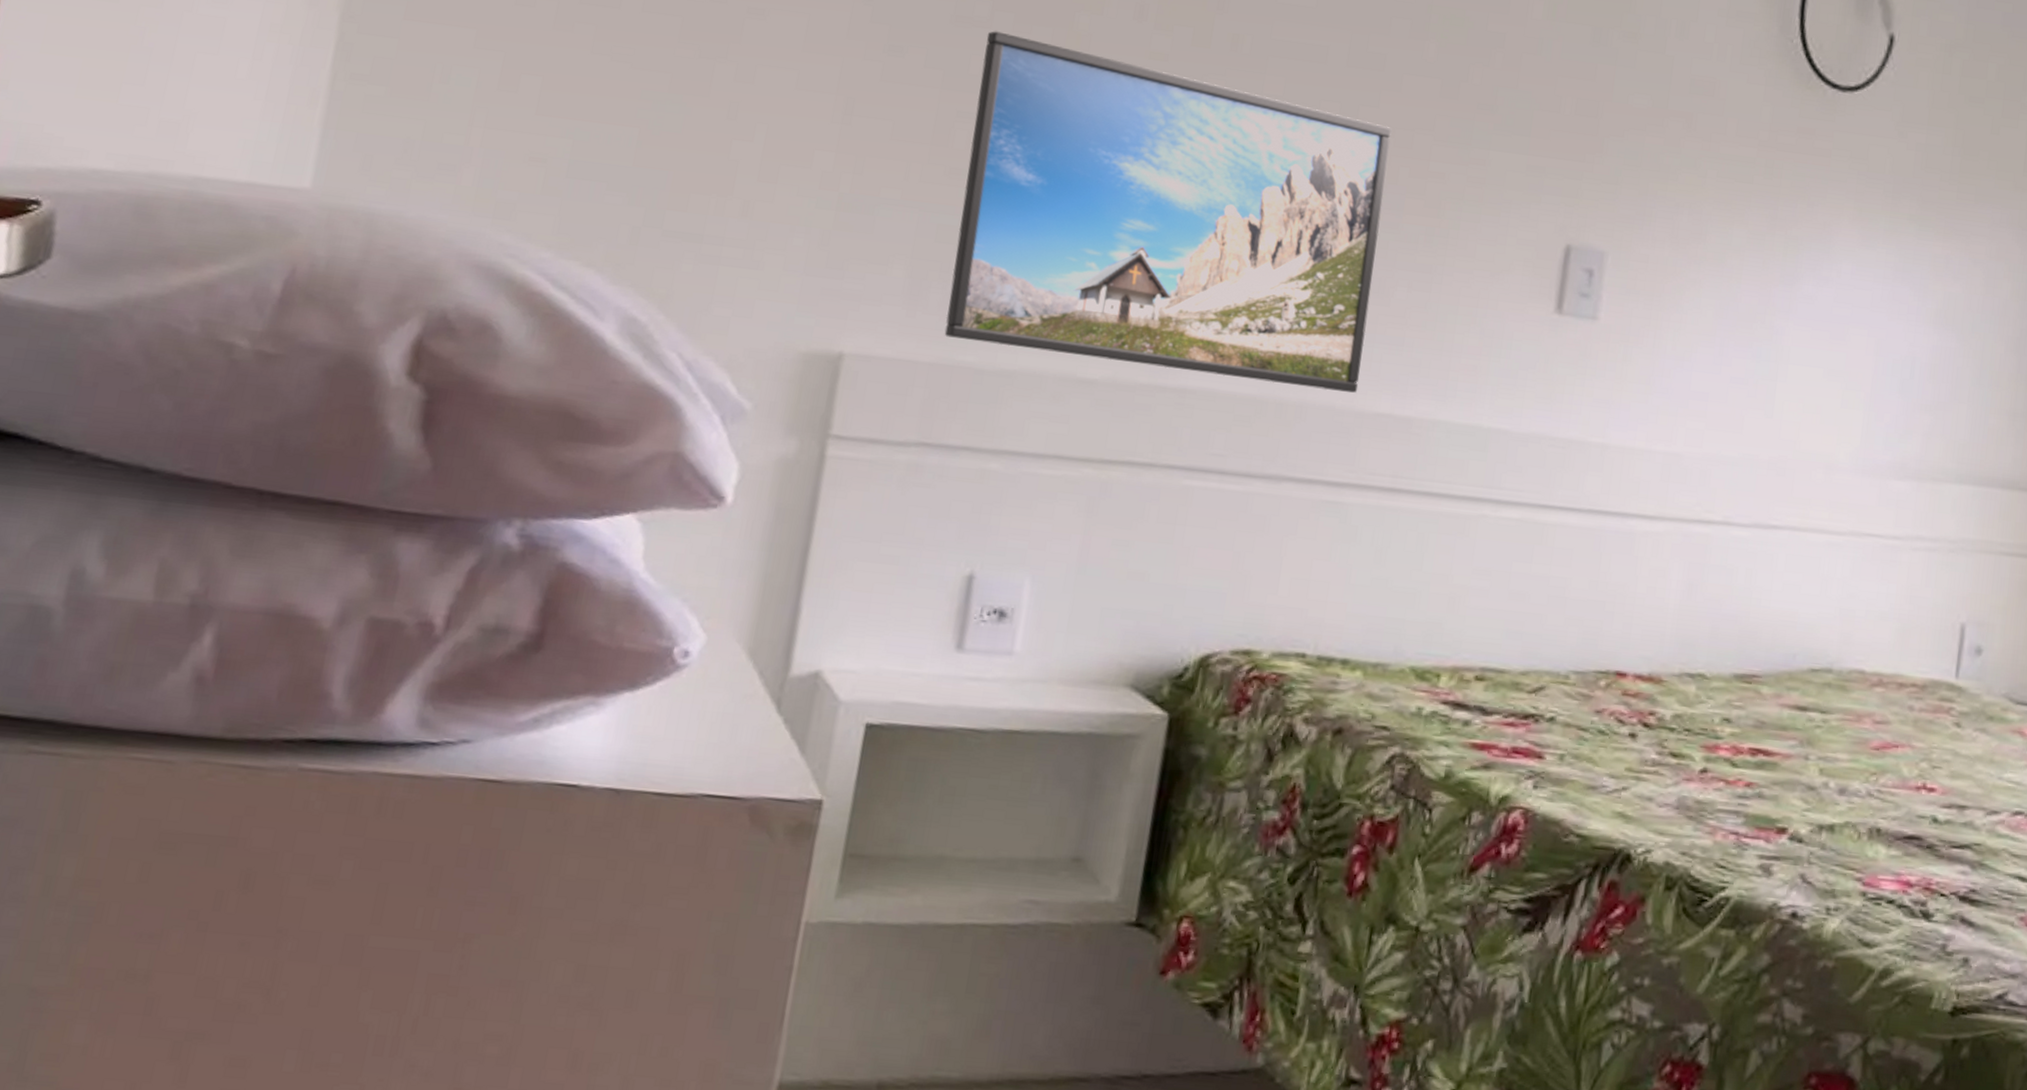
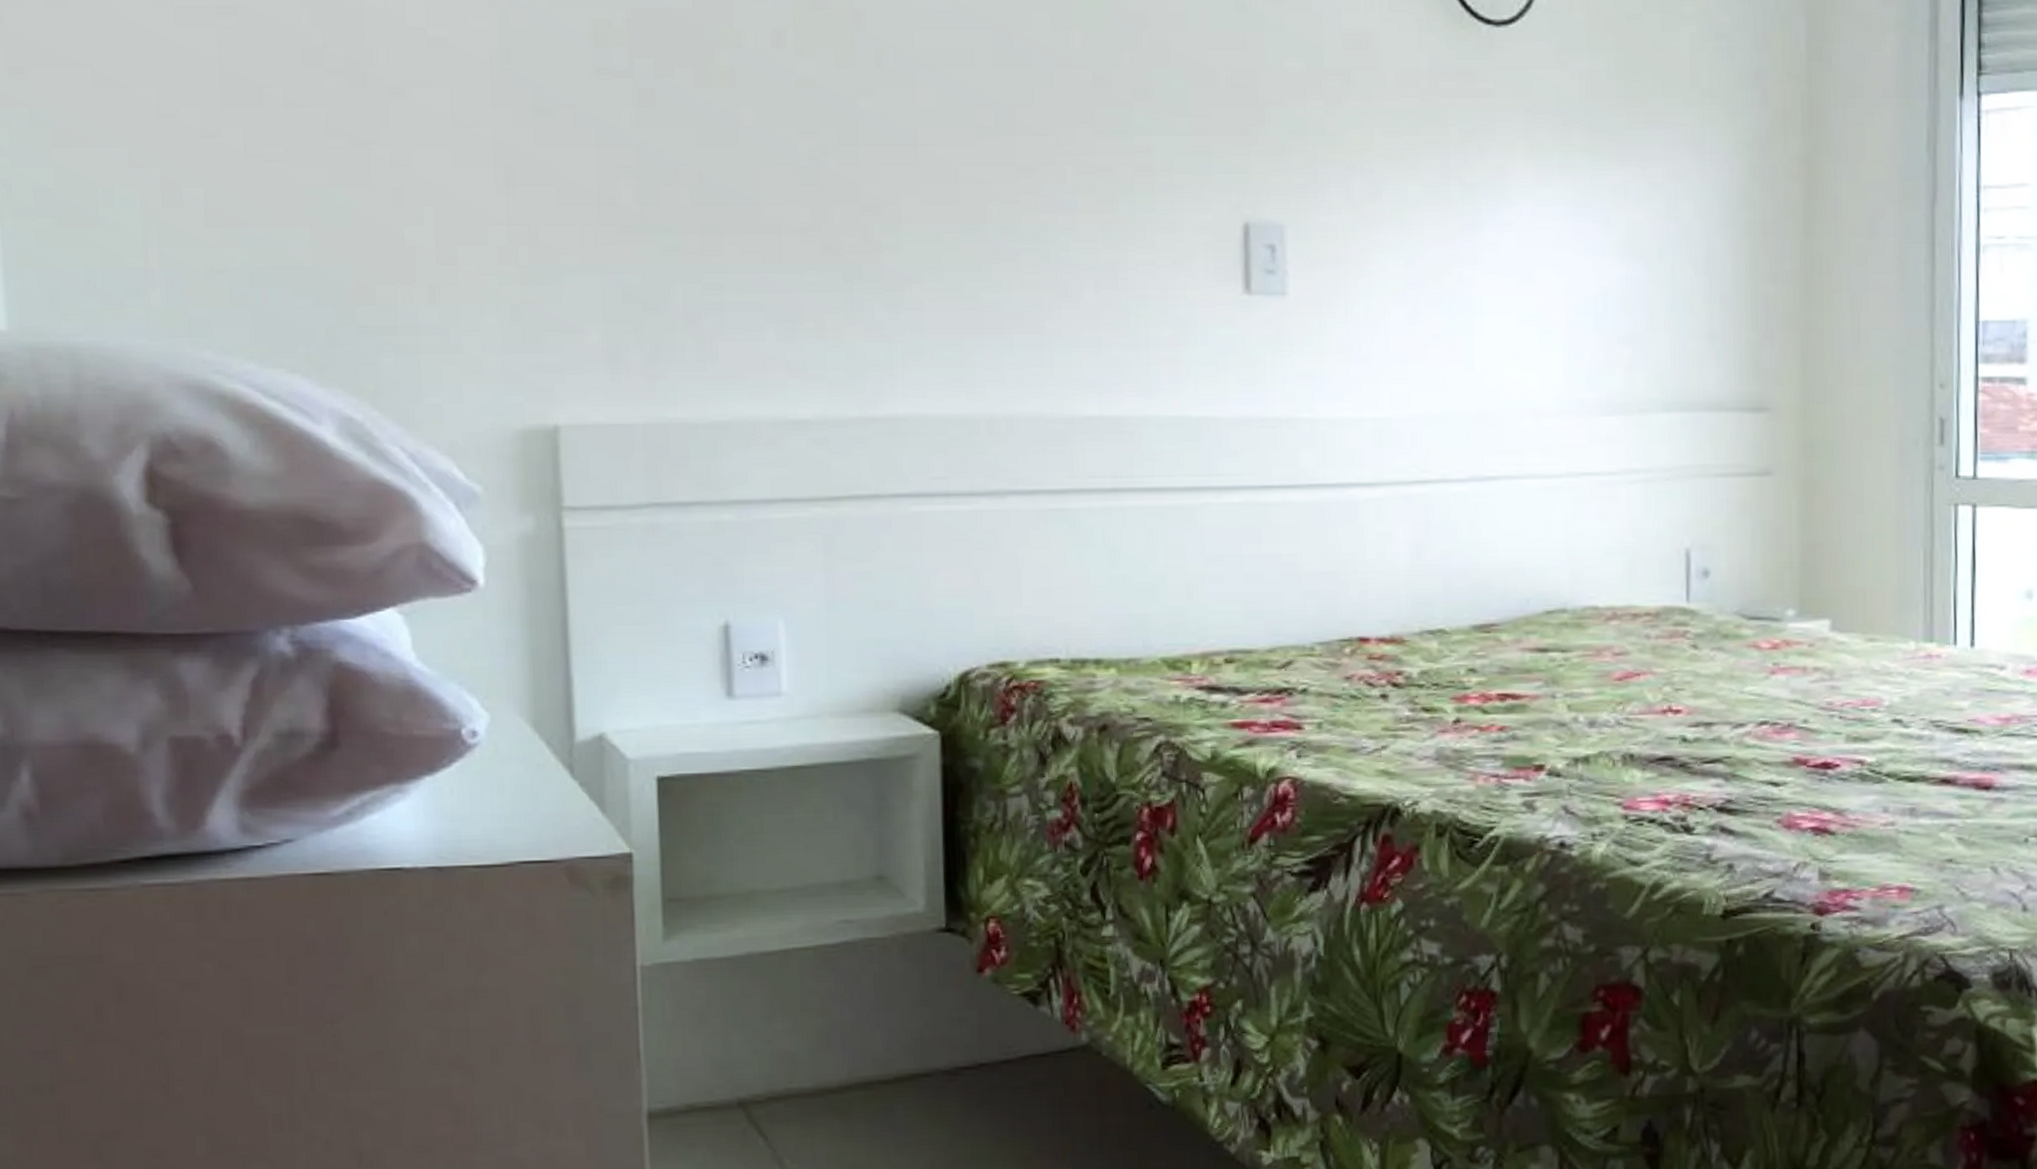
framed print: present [944,31,1392,393] -> none [630,79,1064,401]

